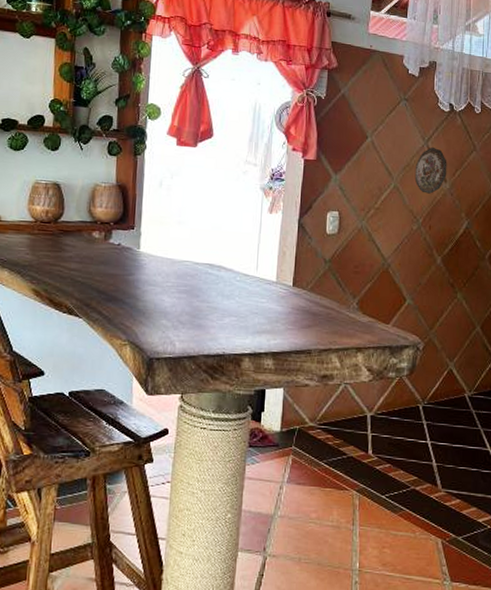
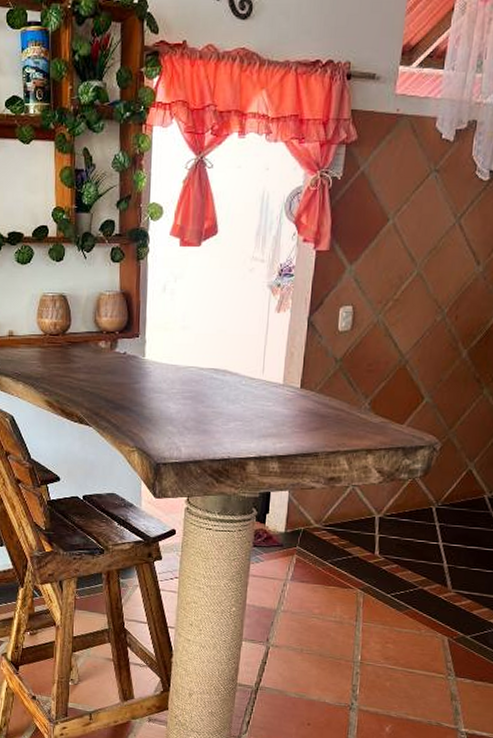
decorative plate: present [414,147,447,194] -> none [441,225,482,279]

